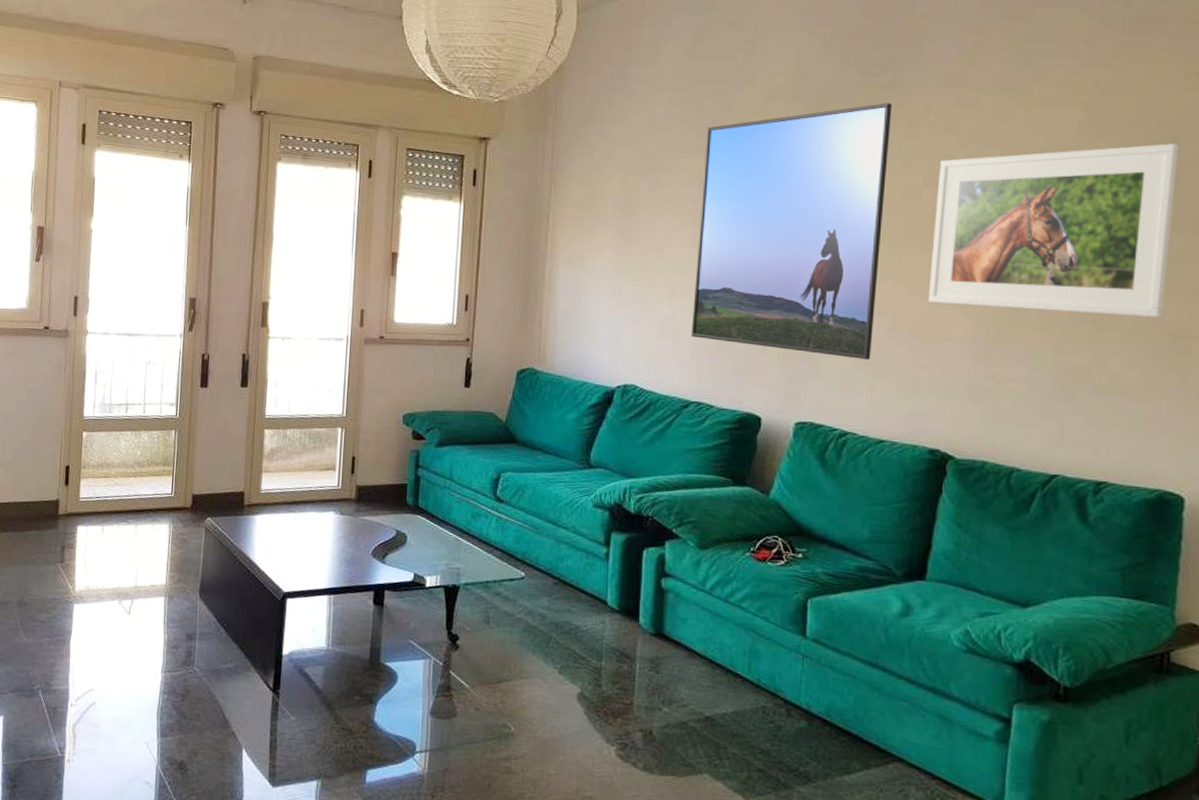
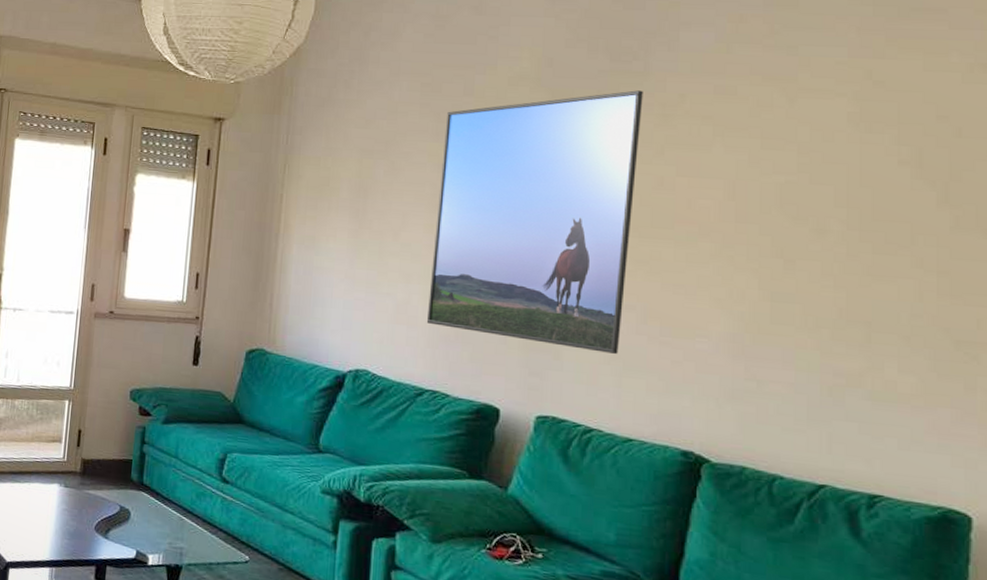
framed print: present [928,143,1179,318] -> none [682,137,962,322]

